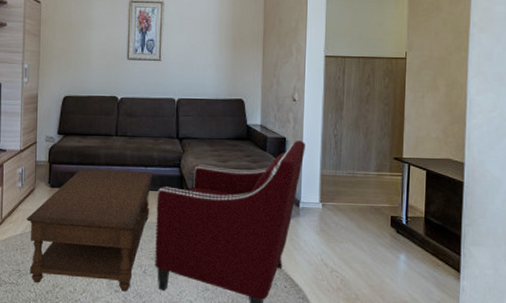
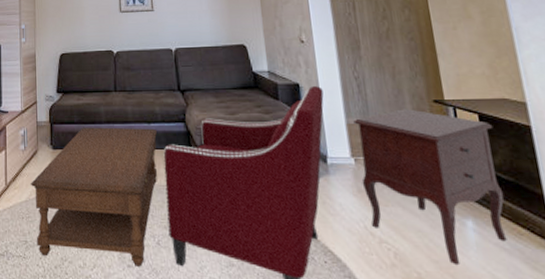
nightstand: none [325,164,436,289] -> present [353,109,507,266]

